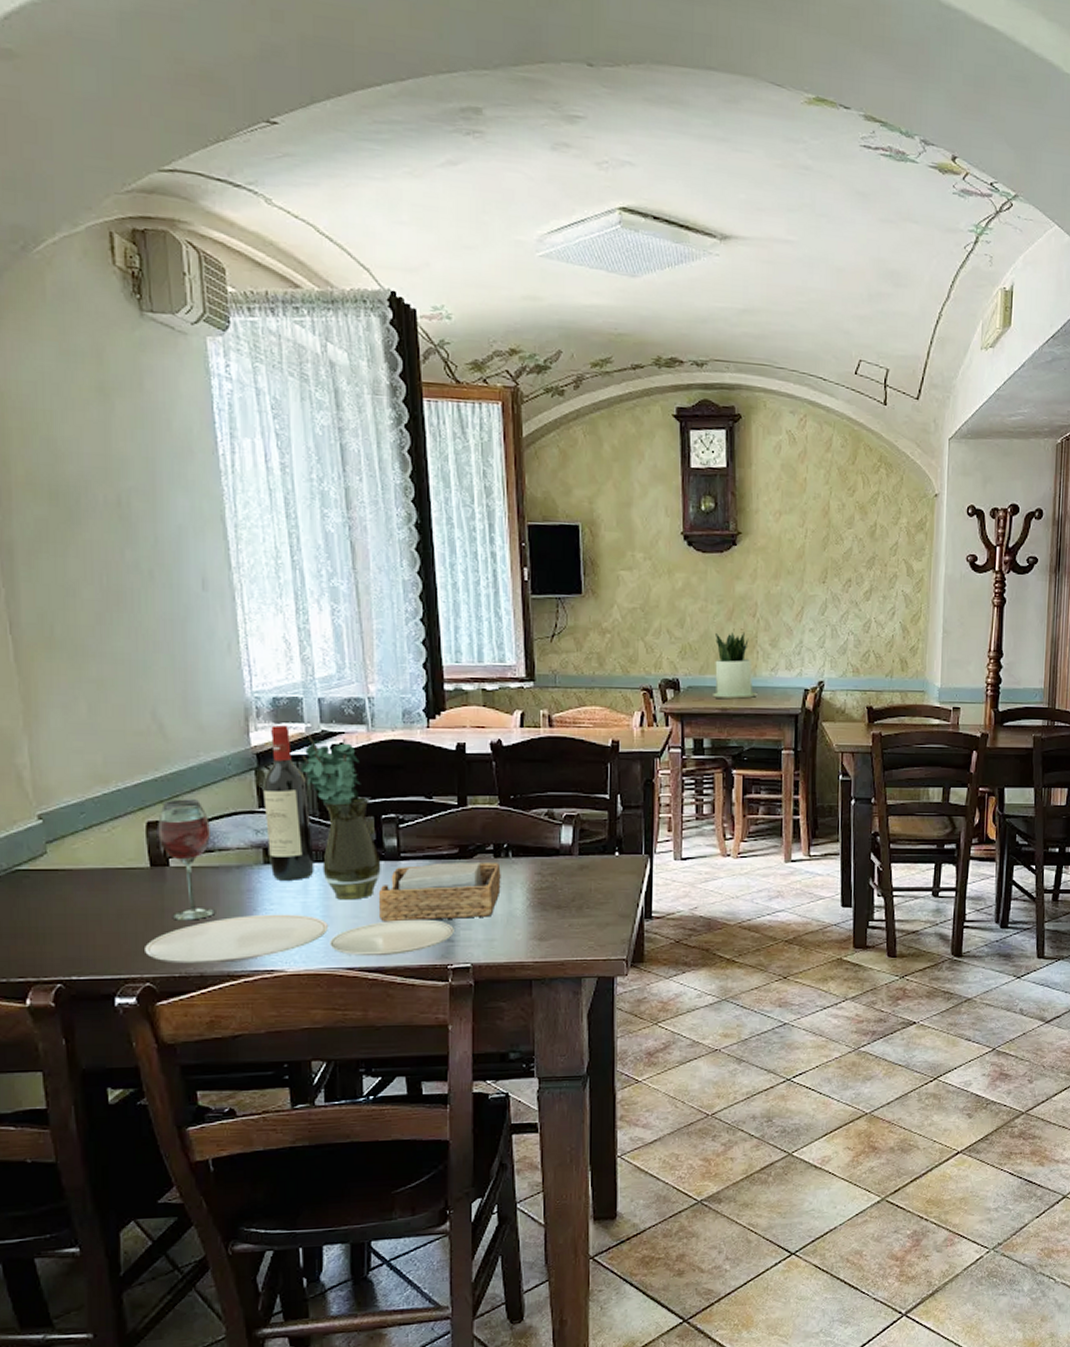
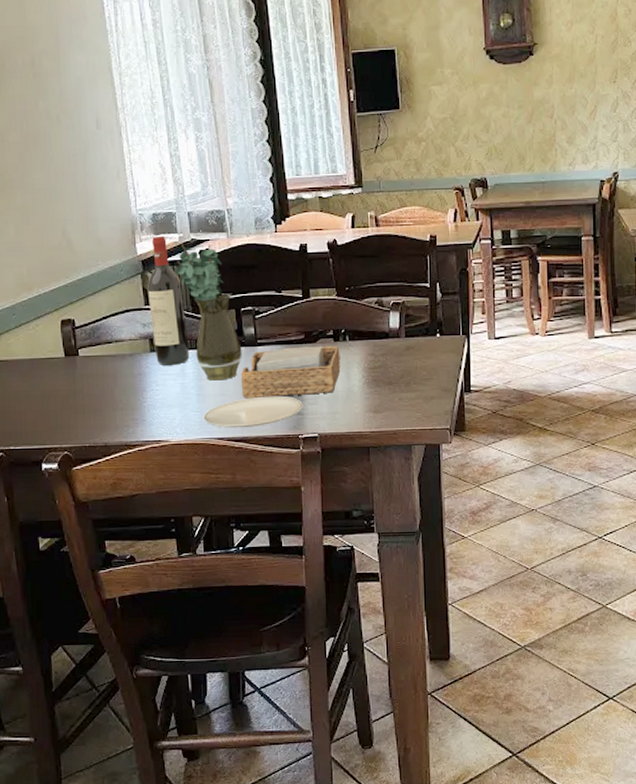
plate: present [145,914,328,964] -> none [63,393,202,436]
wineglass: present [158,799,215,921] -> none [69,300,114,400]
planter: present [713,632,756,700] -> none [517,132,556,194]

